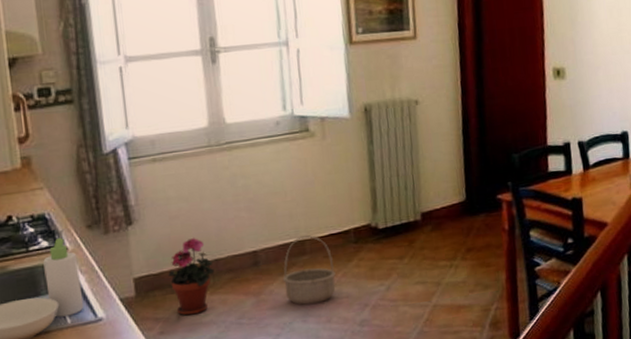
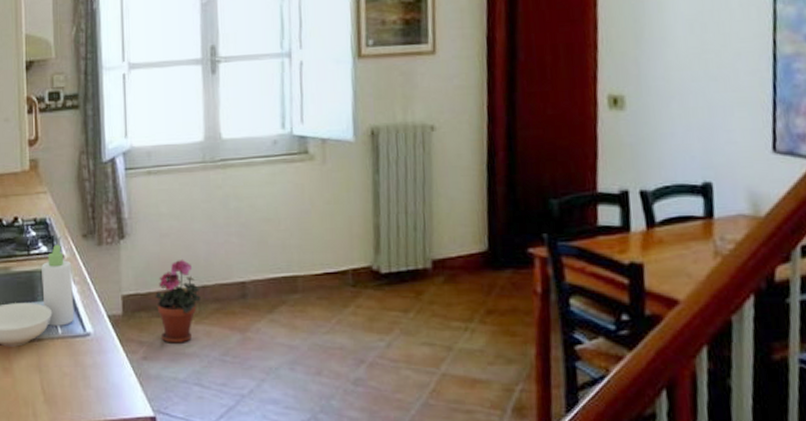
basket: present [282,234,336,305] -> none [271,270,329,352]

